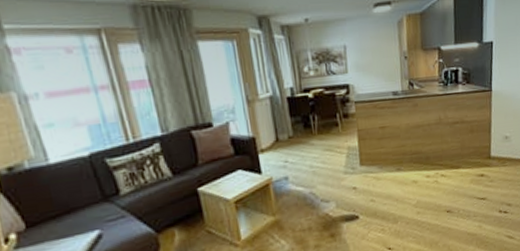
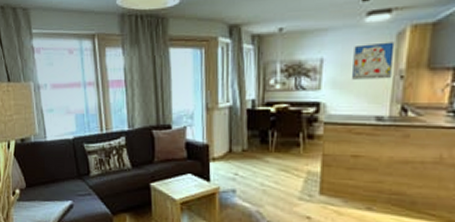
wall art: none [368,29,398,62] -> present [352,42,395,80]

